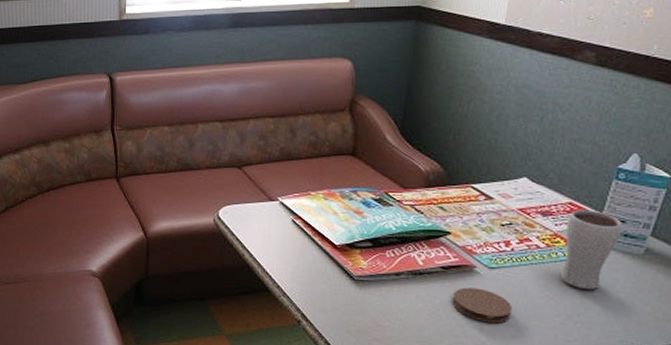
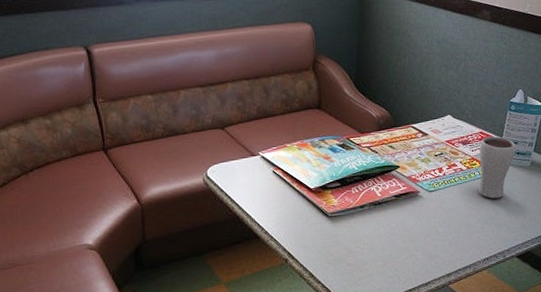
coaster: present [452,287,512,323] -> none [404,209,447,236]

